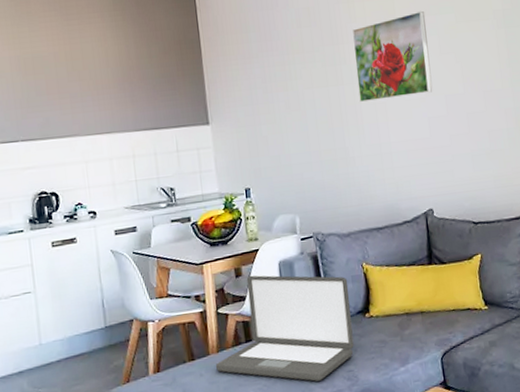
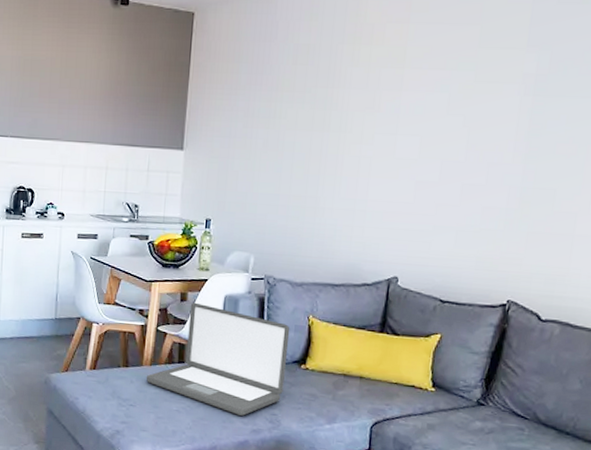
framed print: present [352,10,433,103] -> none [343,63,440,155]

